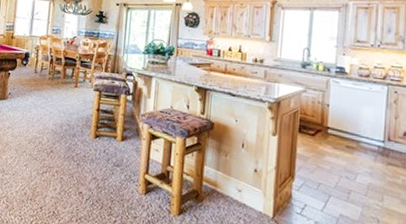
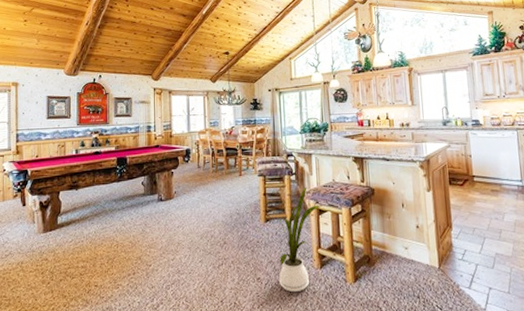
house plant: none [101,109,154,214] -> present [273,186,320,293]

